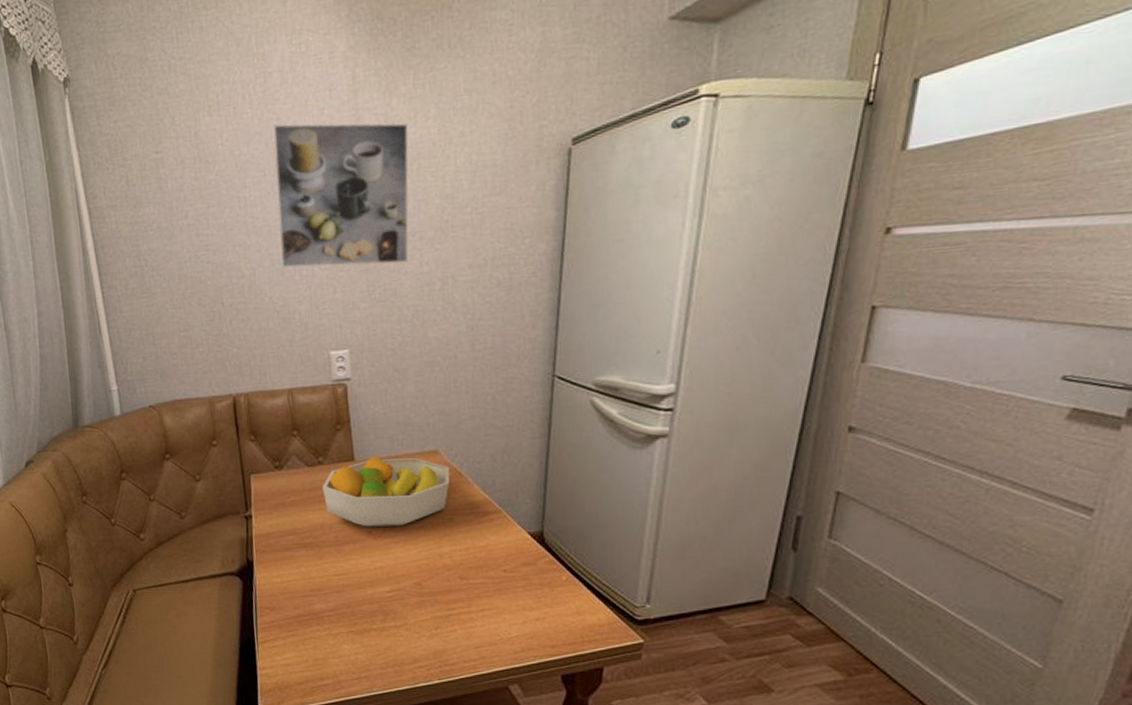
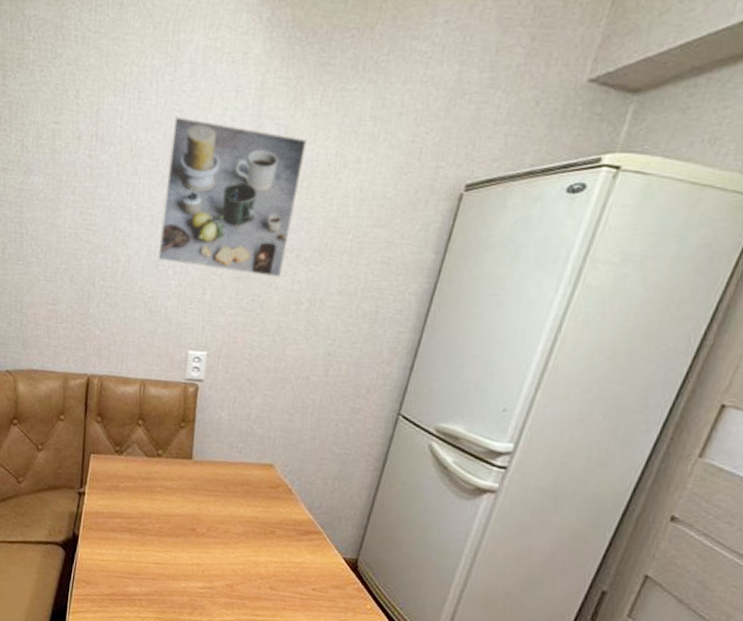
fruit bowl: present [321,455,450,527] -> none [156,457,281,529]

